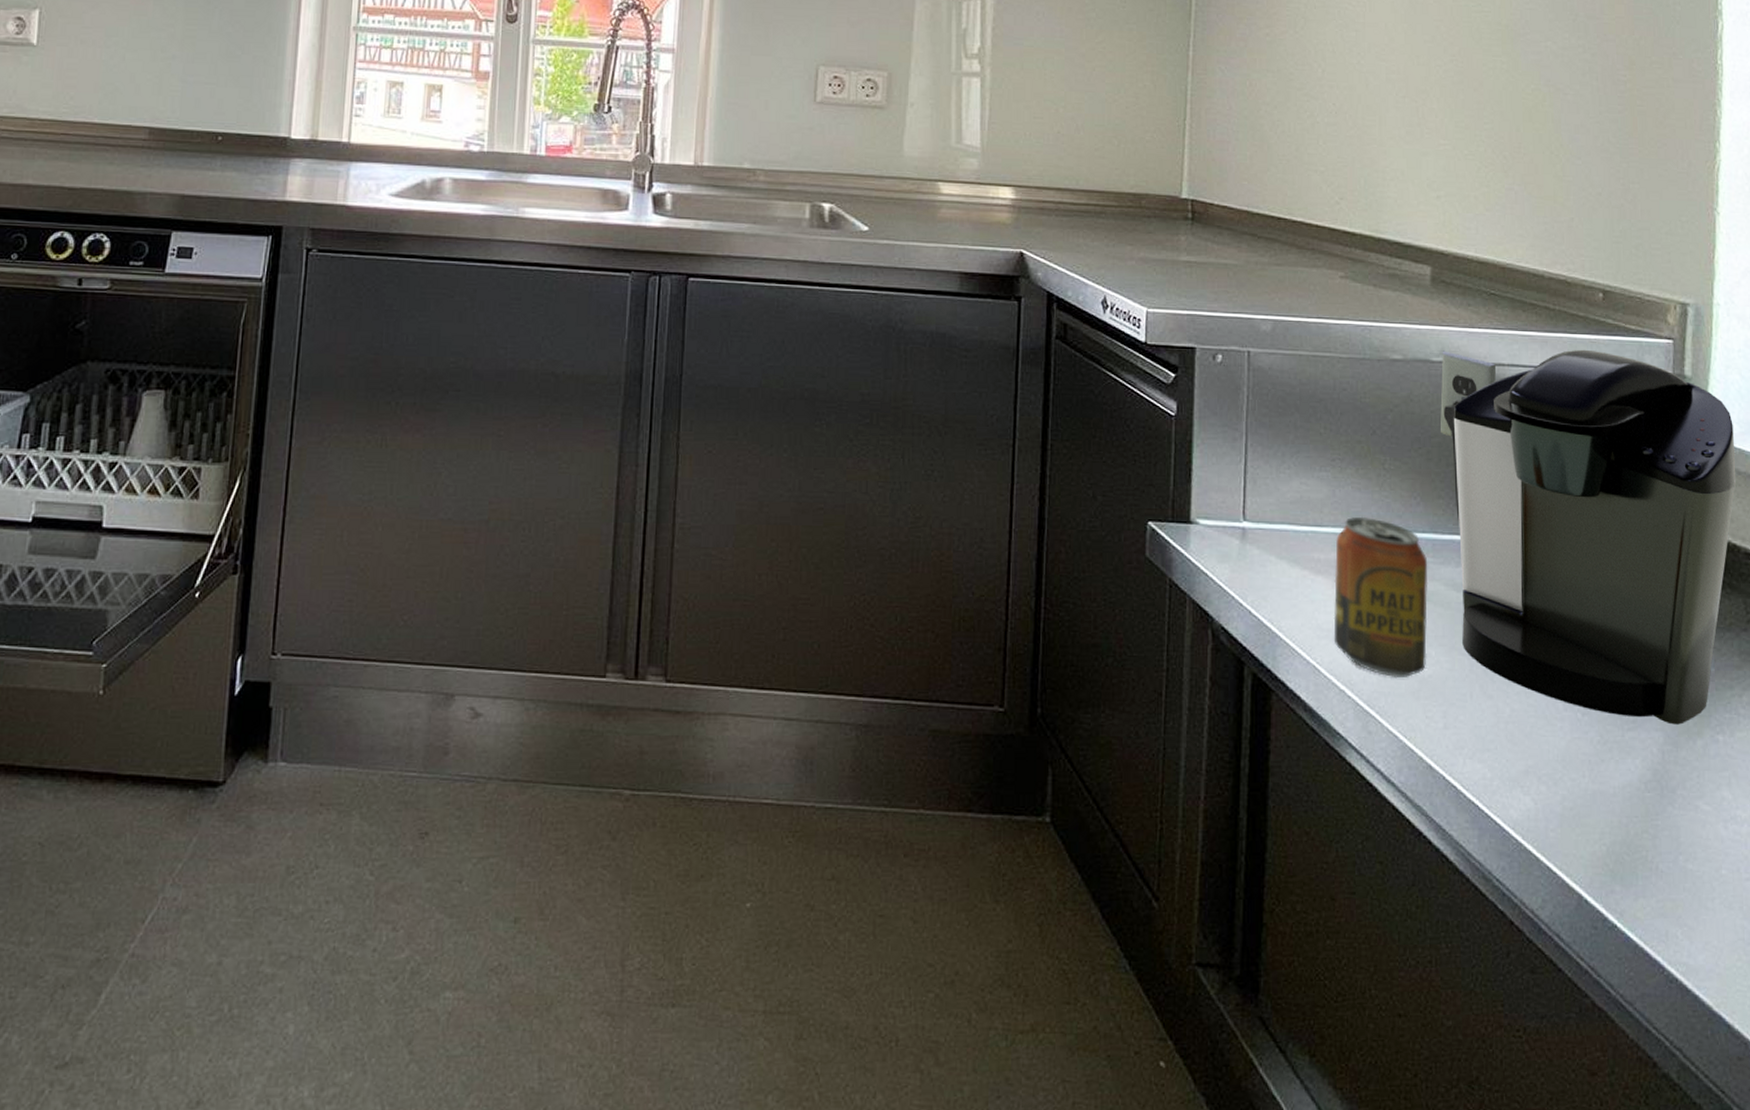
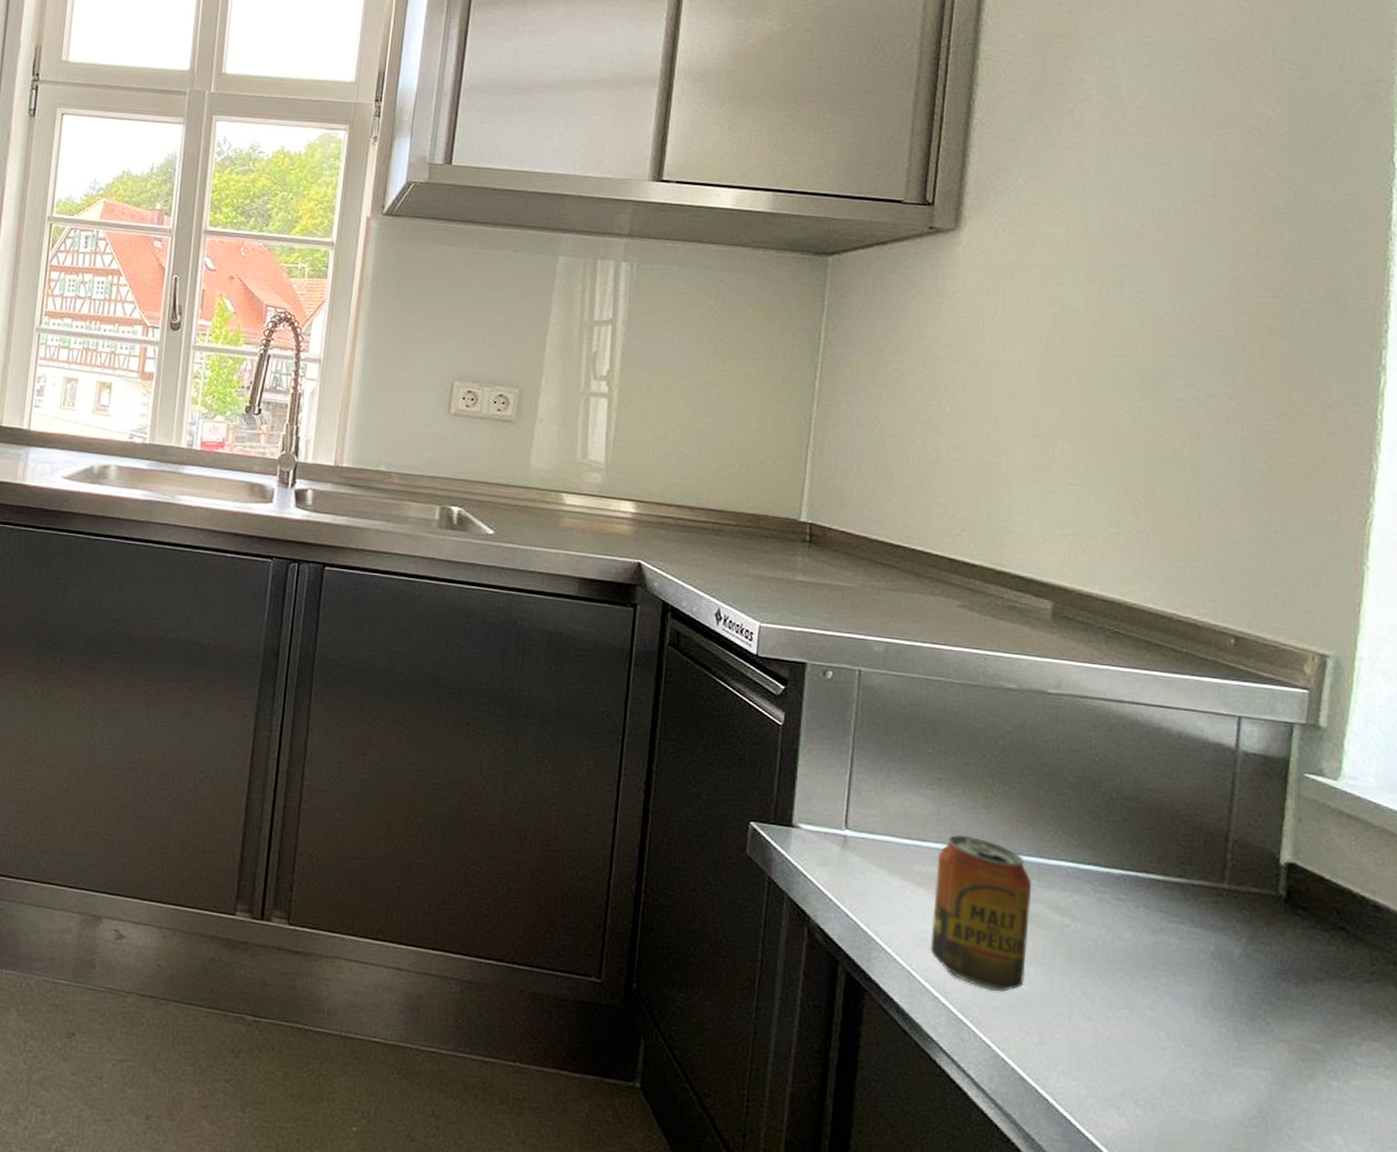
coffee maker: present [1440,349,1737,725] -> none [1052,683,1370,1066]

